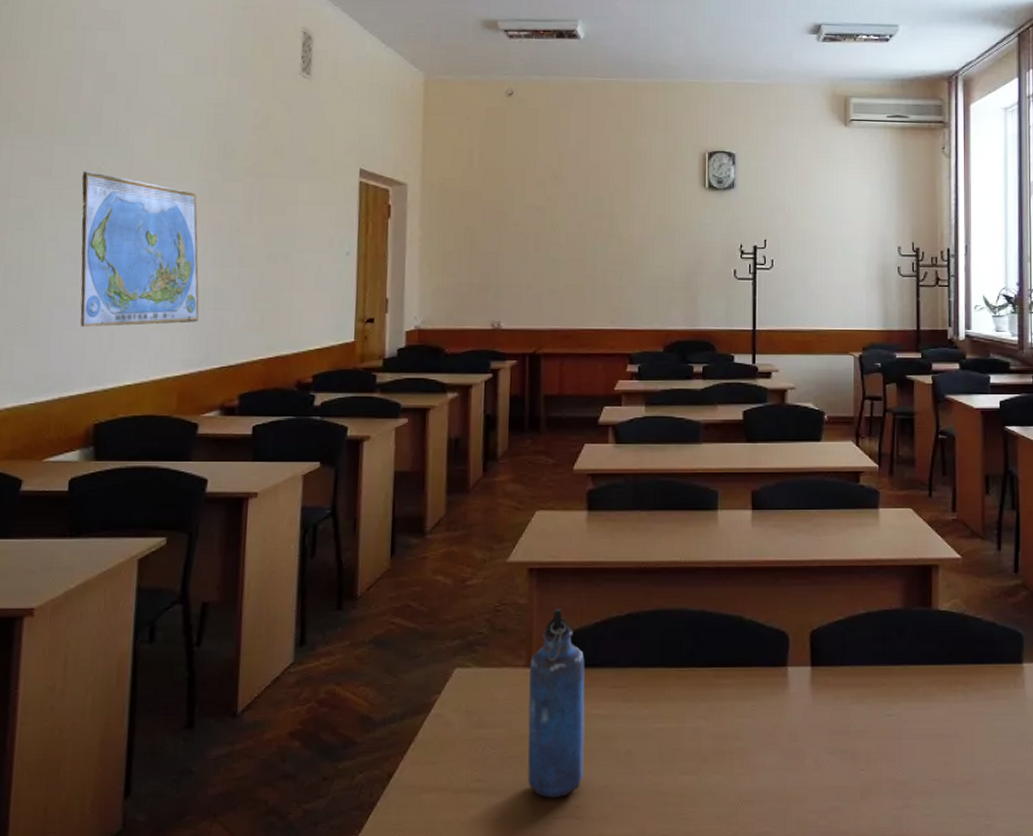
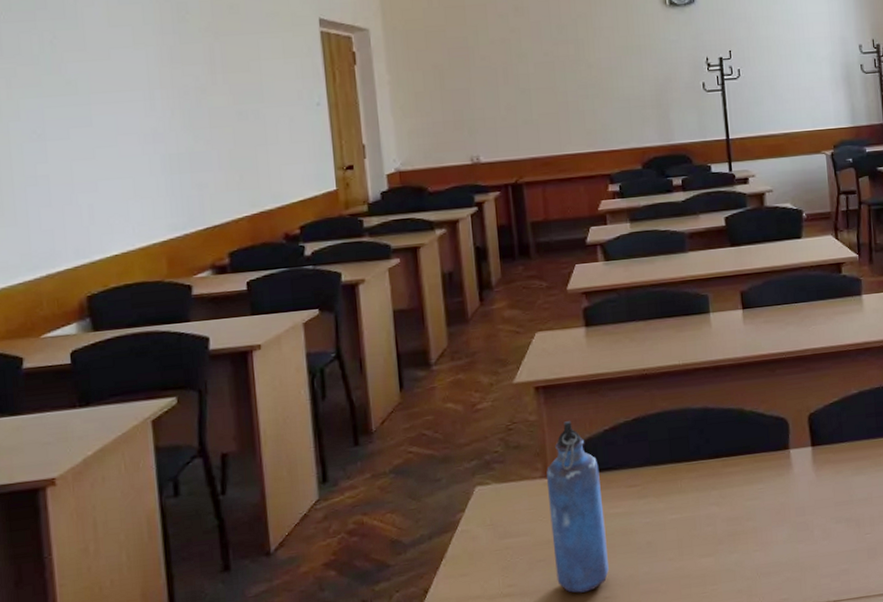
world map: present [79,170,199,328] -> none [34,46,177,204]

